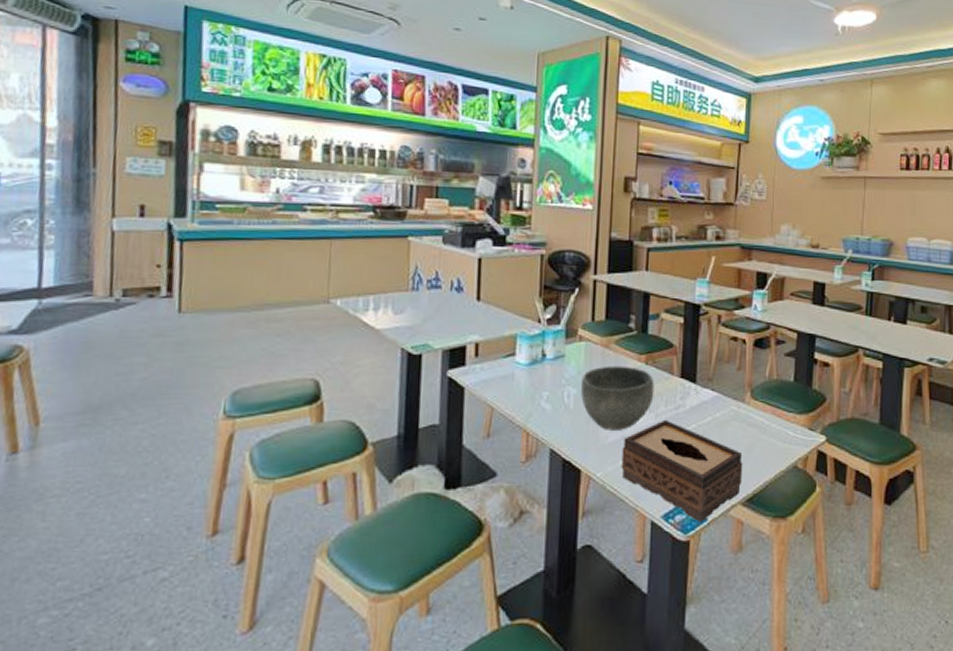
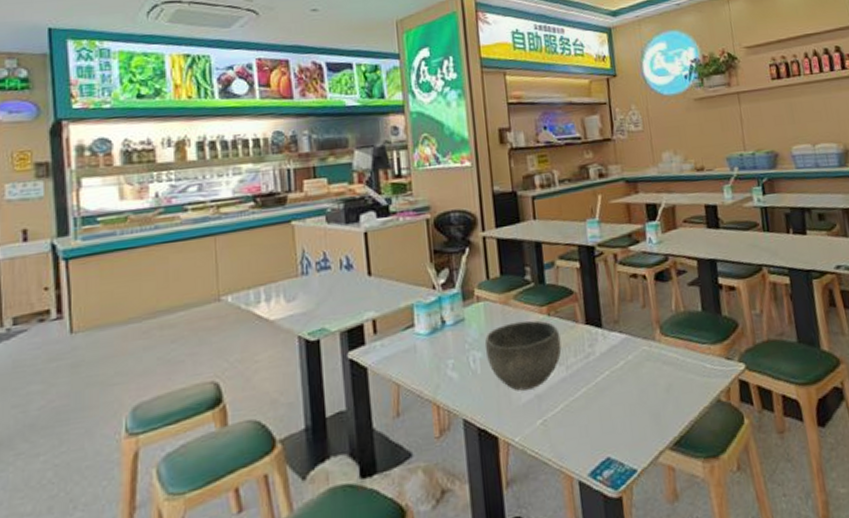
tissue box: present [621,419,743,523] -> none [537,370,667,476]

